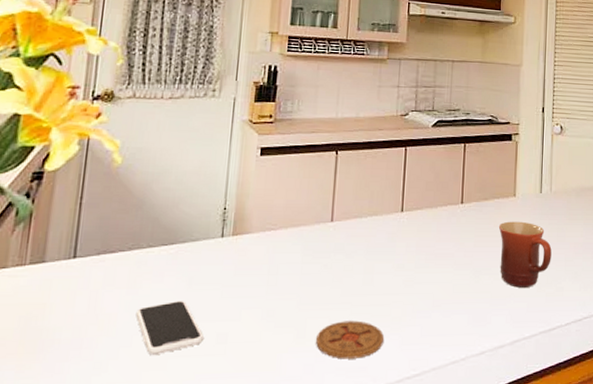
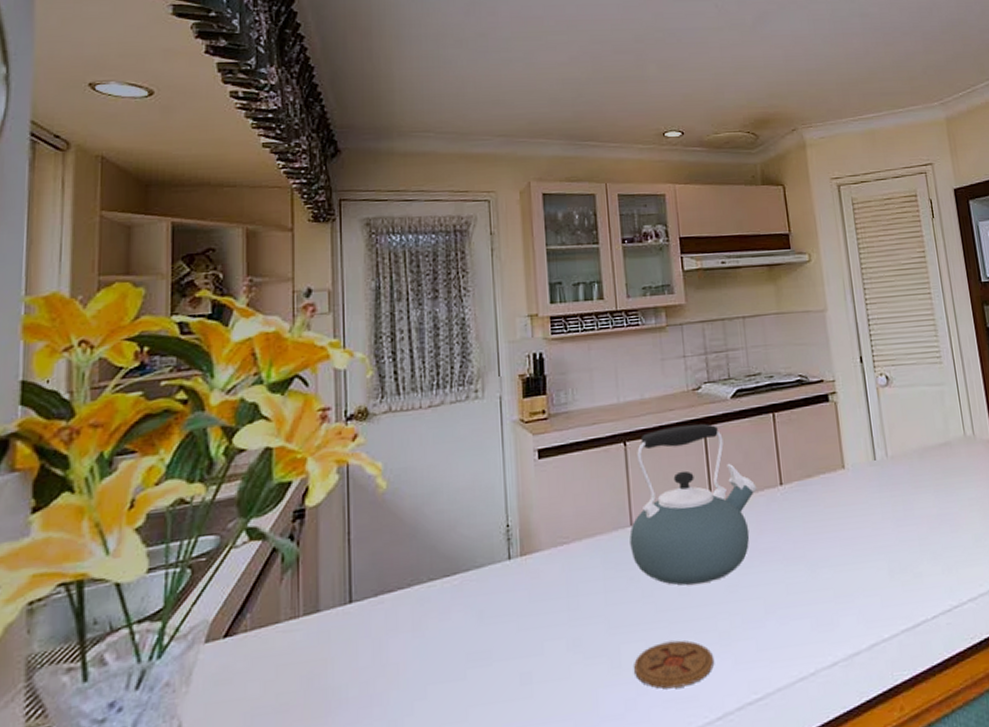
smartphone: present [136,301,204,355] -> none [426,639,505,706]
kettle: none [328,143,442,276] -> present [629,424,757,586]
mug: present [498,221,552,288] -> none [829,497,902,579]

